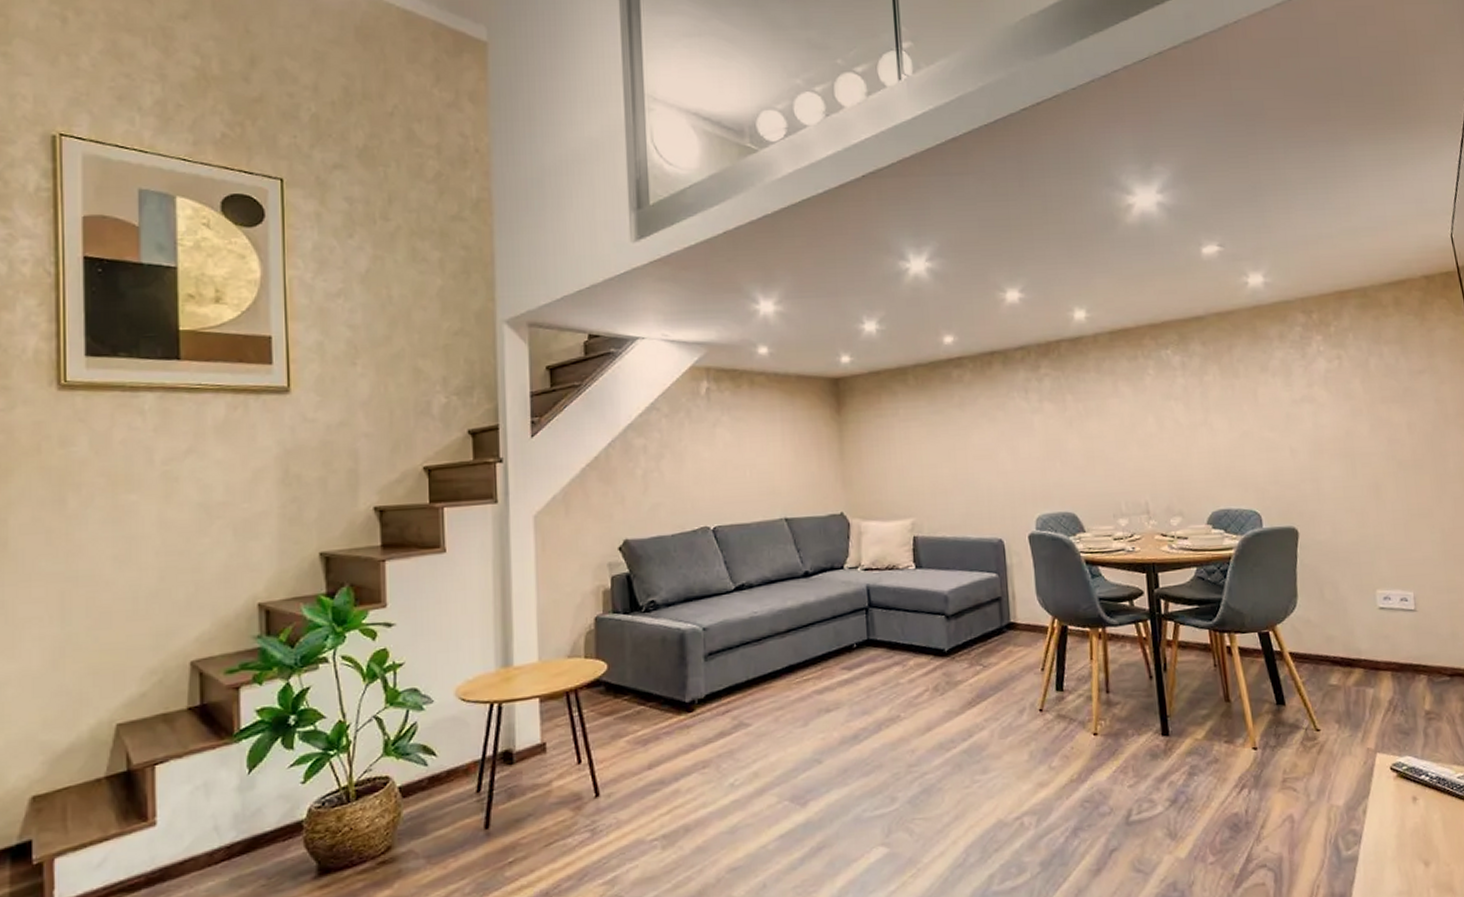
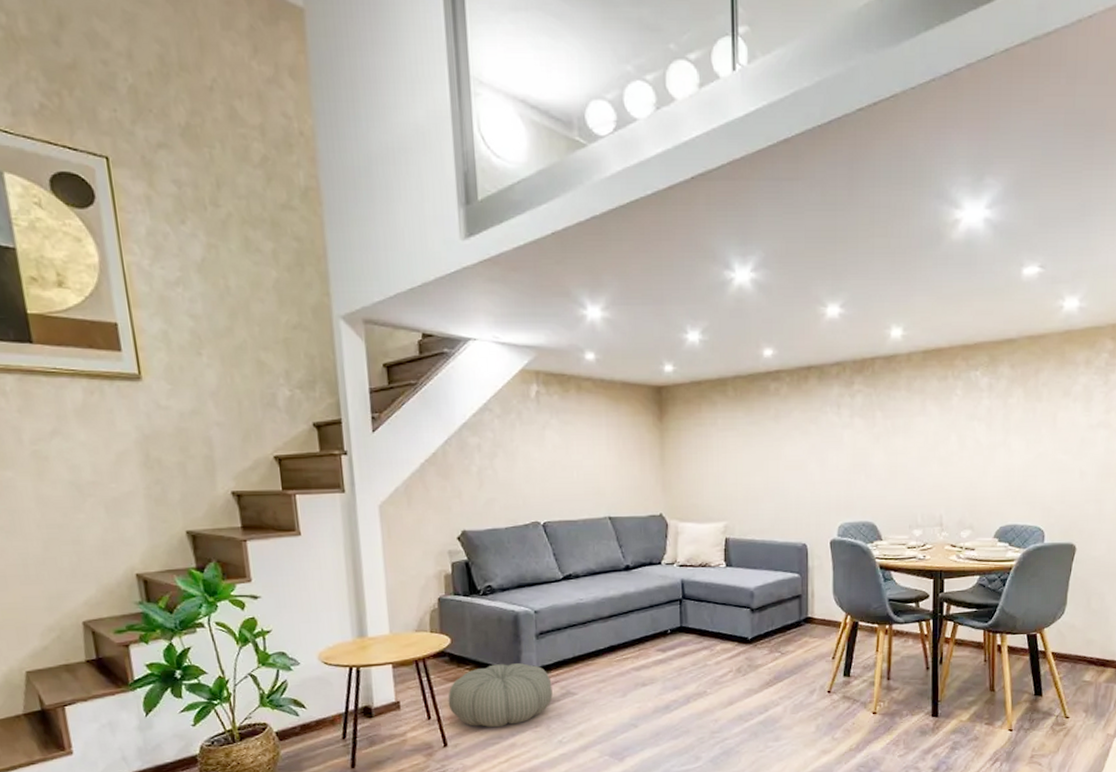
pouf: none [602,690,723,771] -> present [448,663,553,728]

